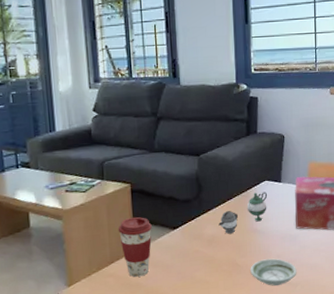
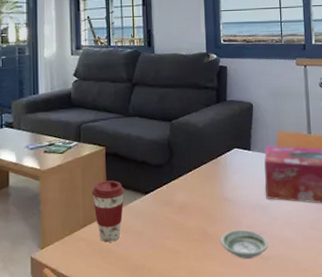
teapot: present [218,192,268,234] -> none [189,159,238,201]

